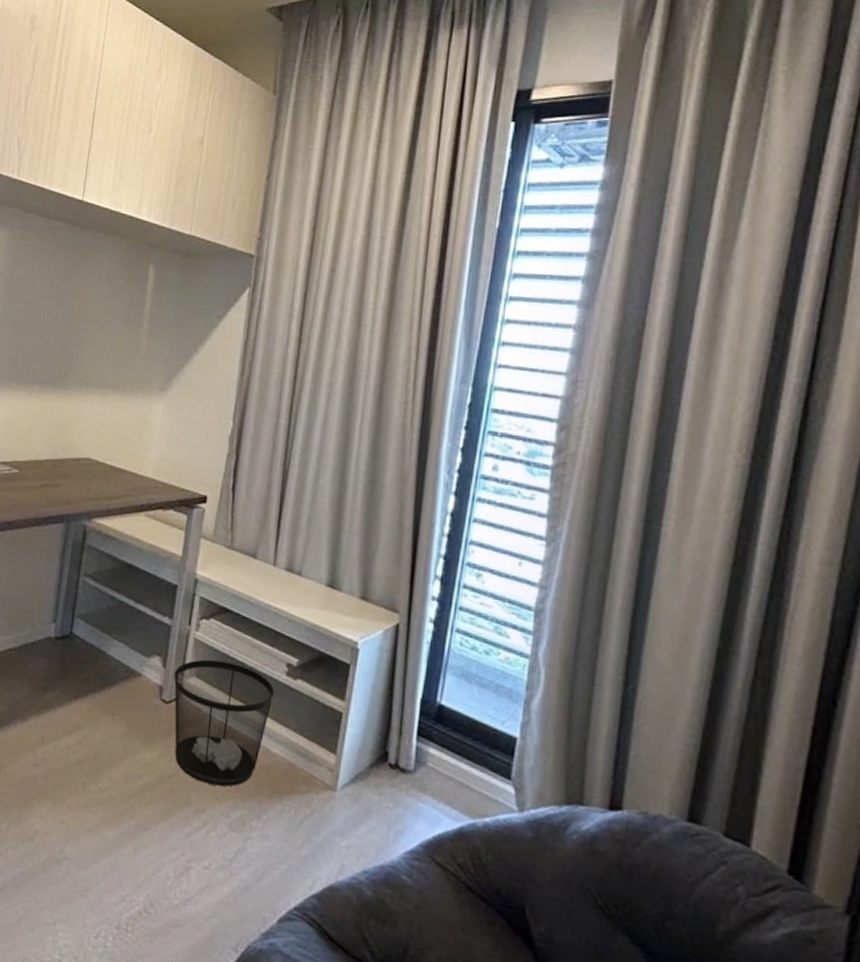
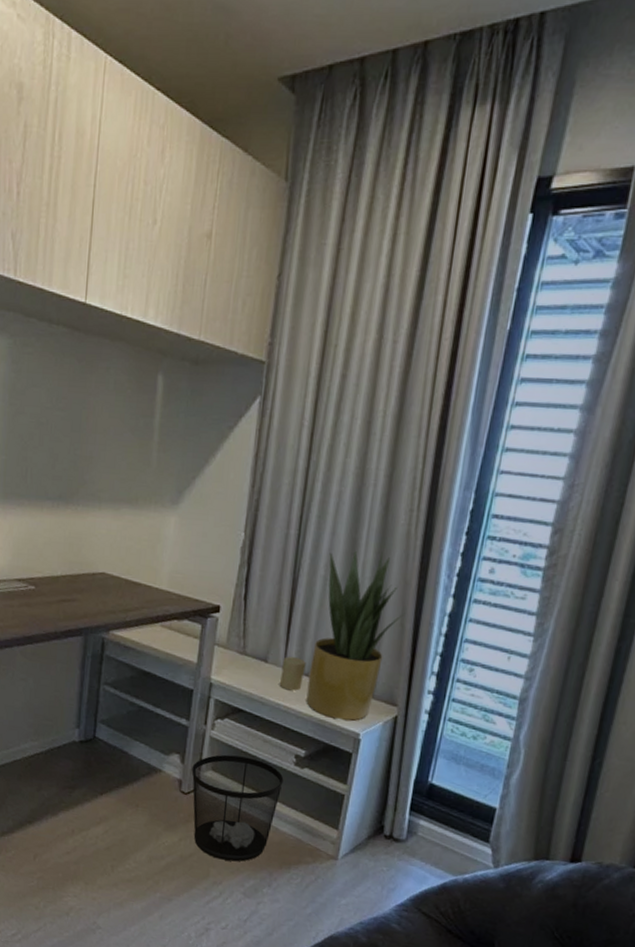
candle: none [269,553,298,591] -> present [279,656,306,691]
planter: none [298,443,404,627] -> present [306,551,406,721]

